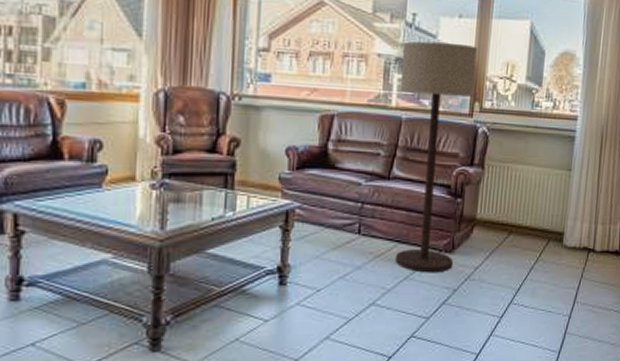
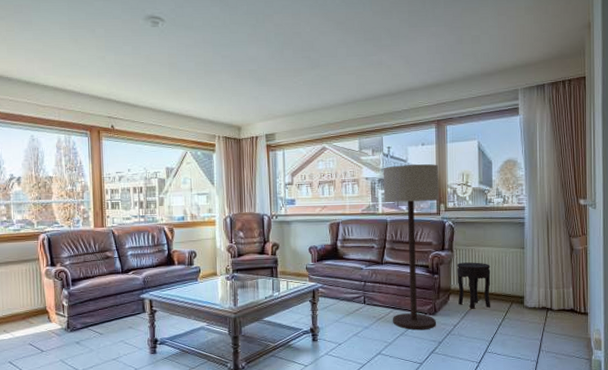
side table: none [484,184,529,247] -> present [457,262,491,309]

